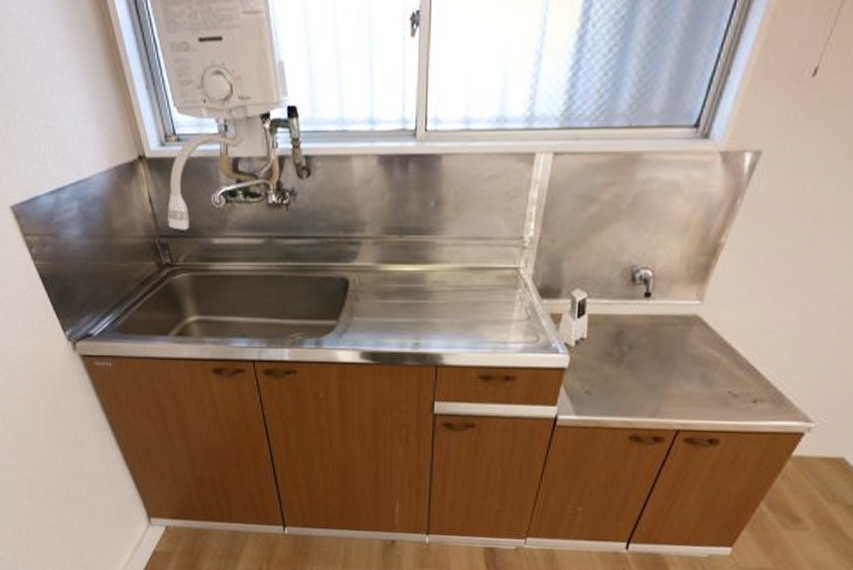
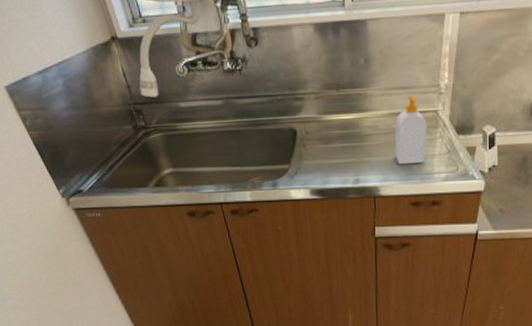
soap bottle: none [464,249,505,330] -> present [394,96,427,165]

